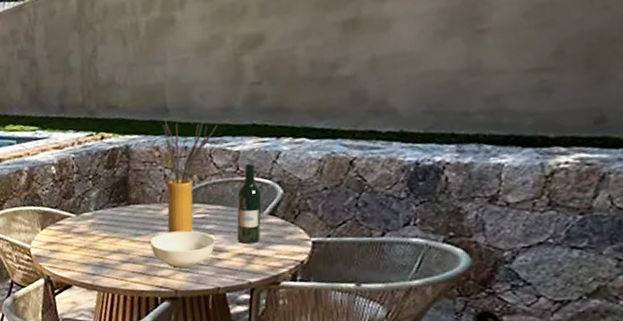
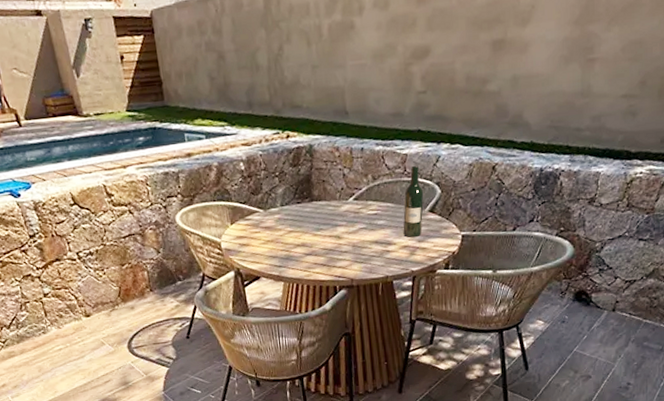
bowl: present [149,230,216,269] -> none [329,225,386,260]
vase: present [162,117,218,233] -> none [342,120,389,228]

